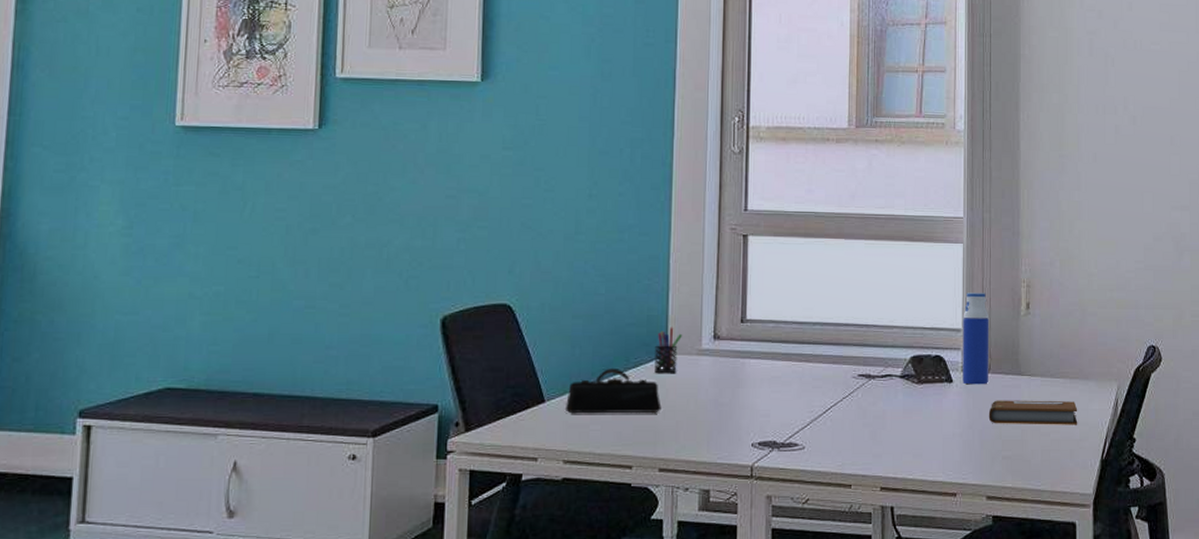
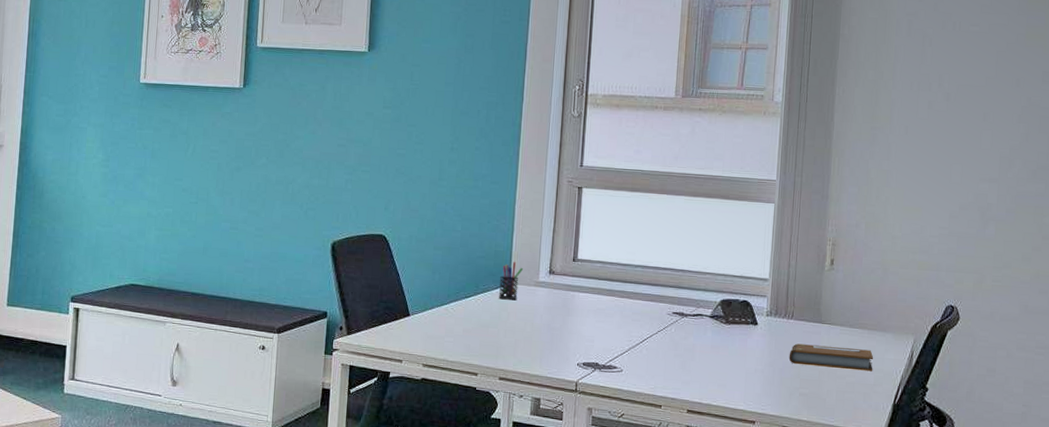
pencil case: present [564,369,662,414] -> none [425,292,504,331]
water bottle: present [963,293,990,385] -> none [767,247,795,329]

